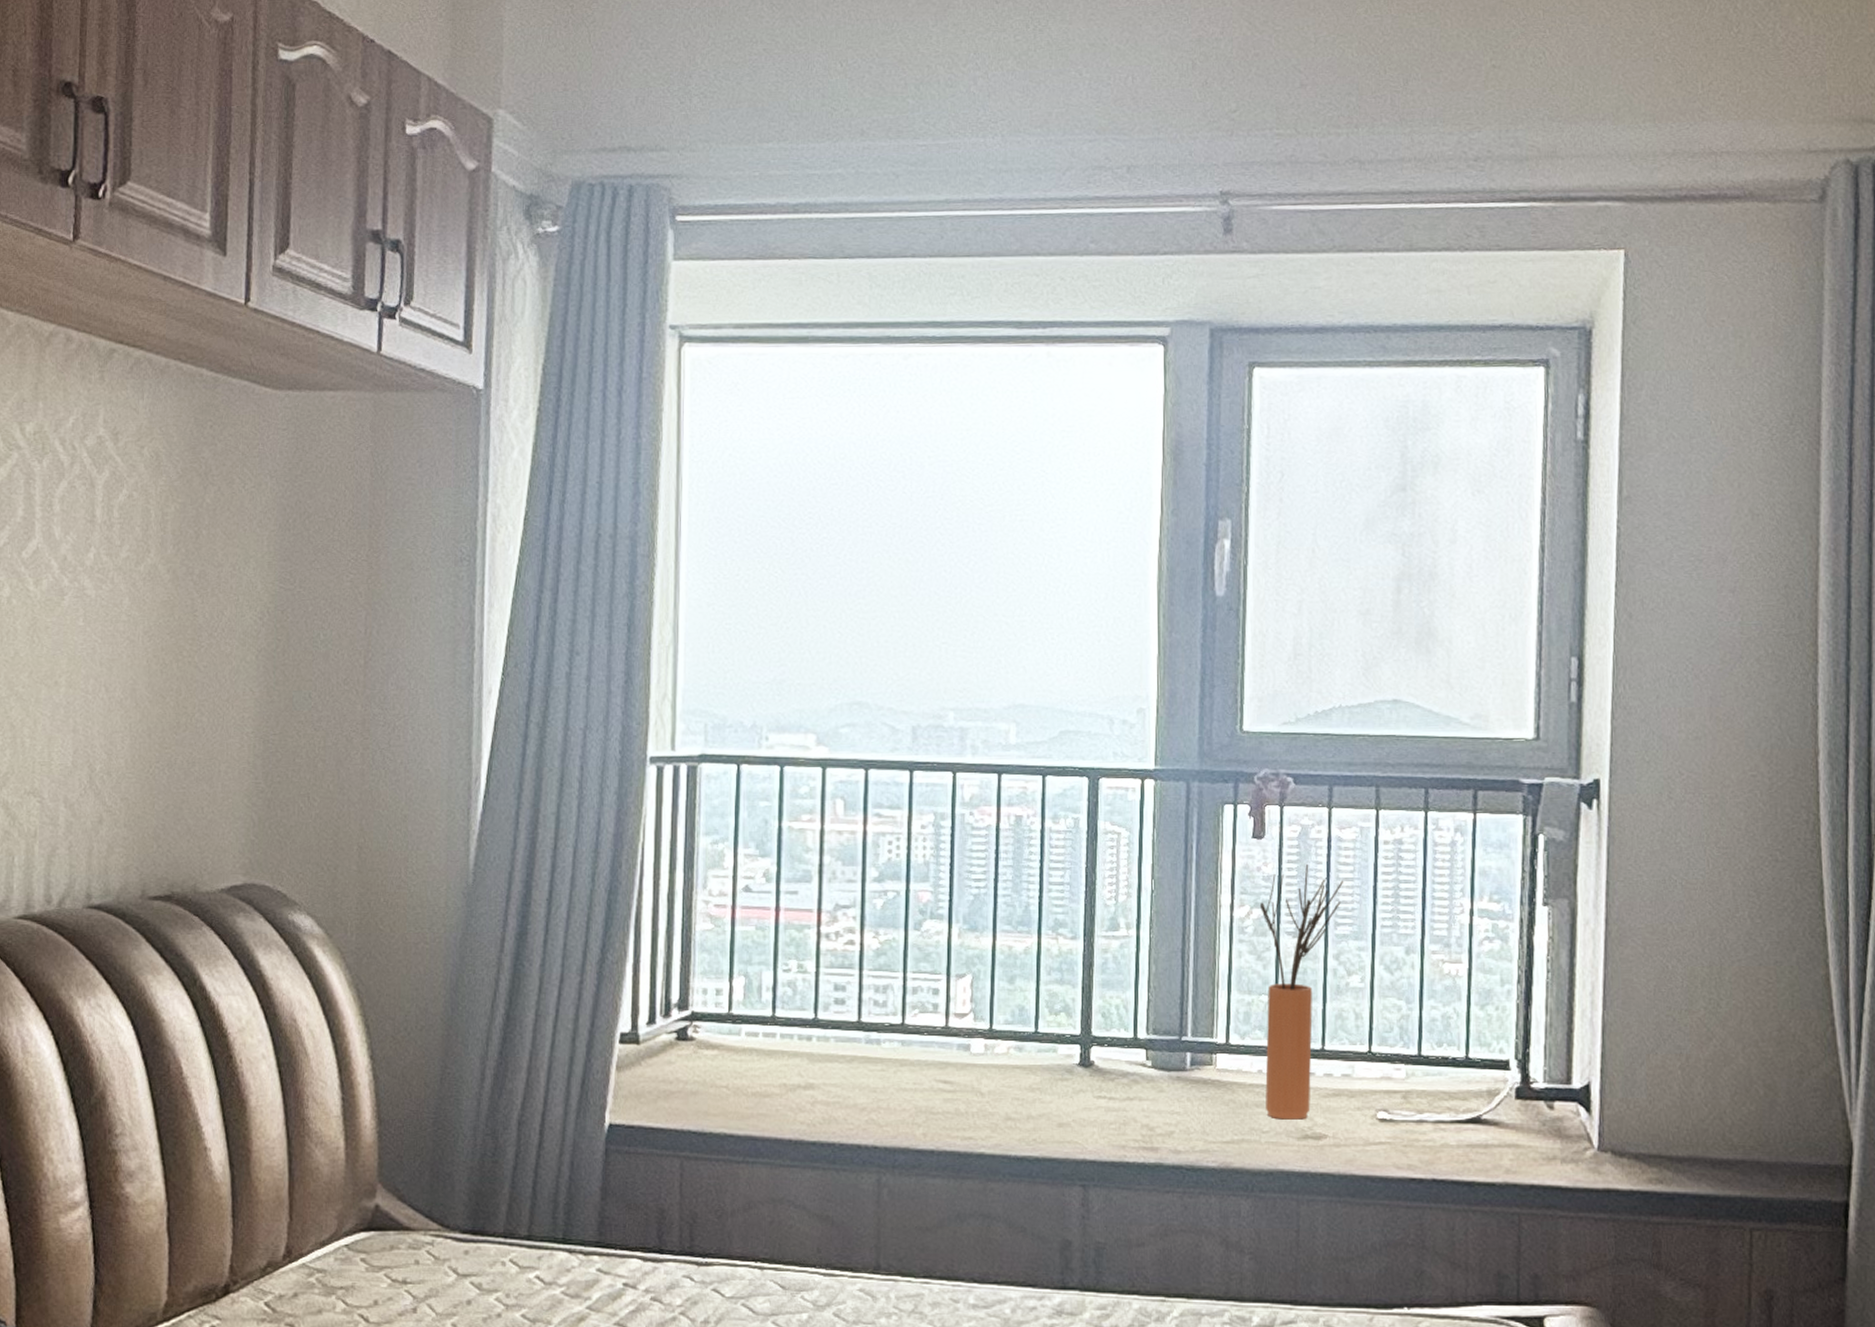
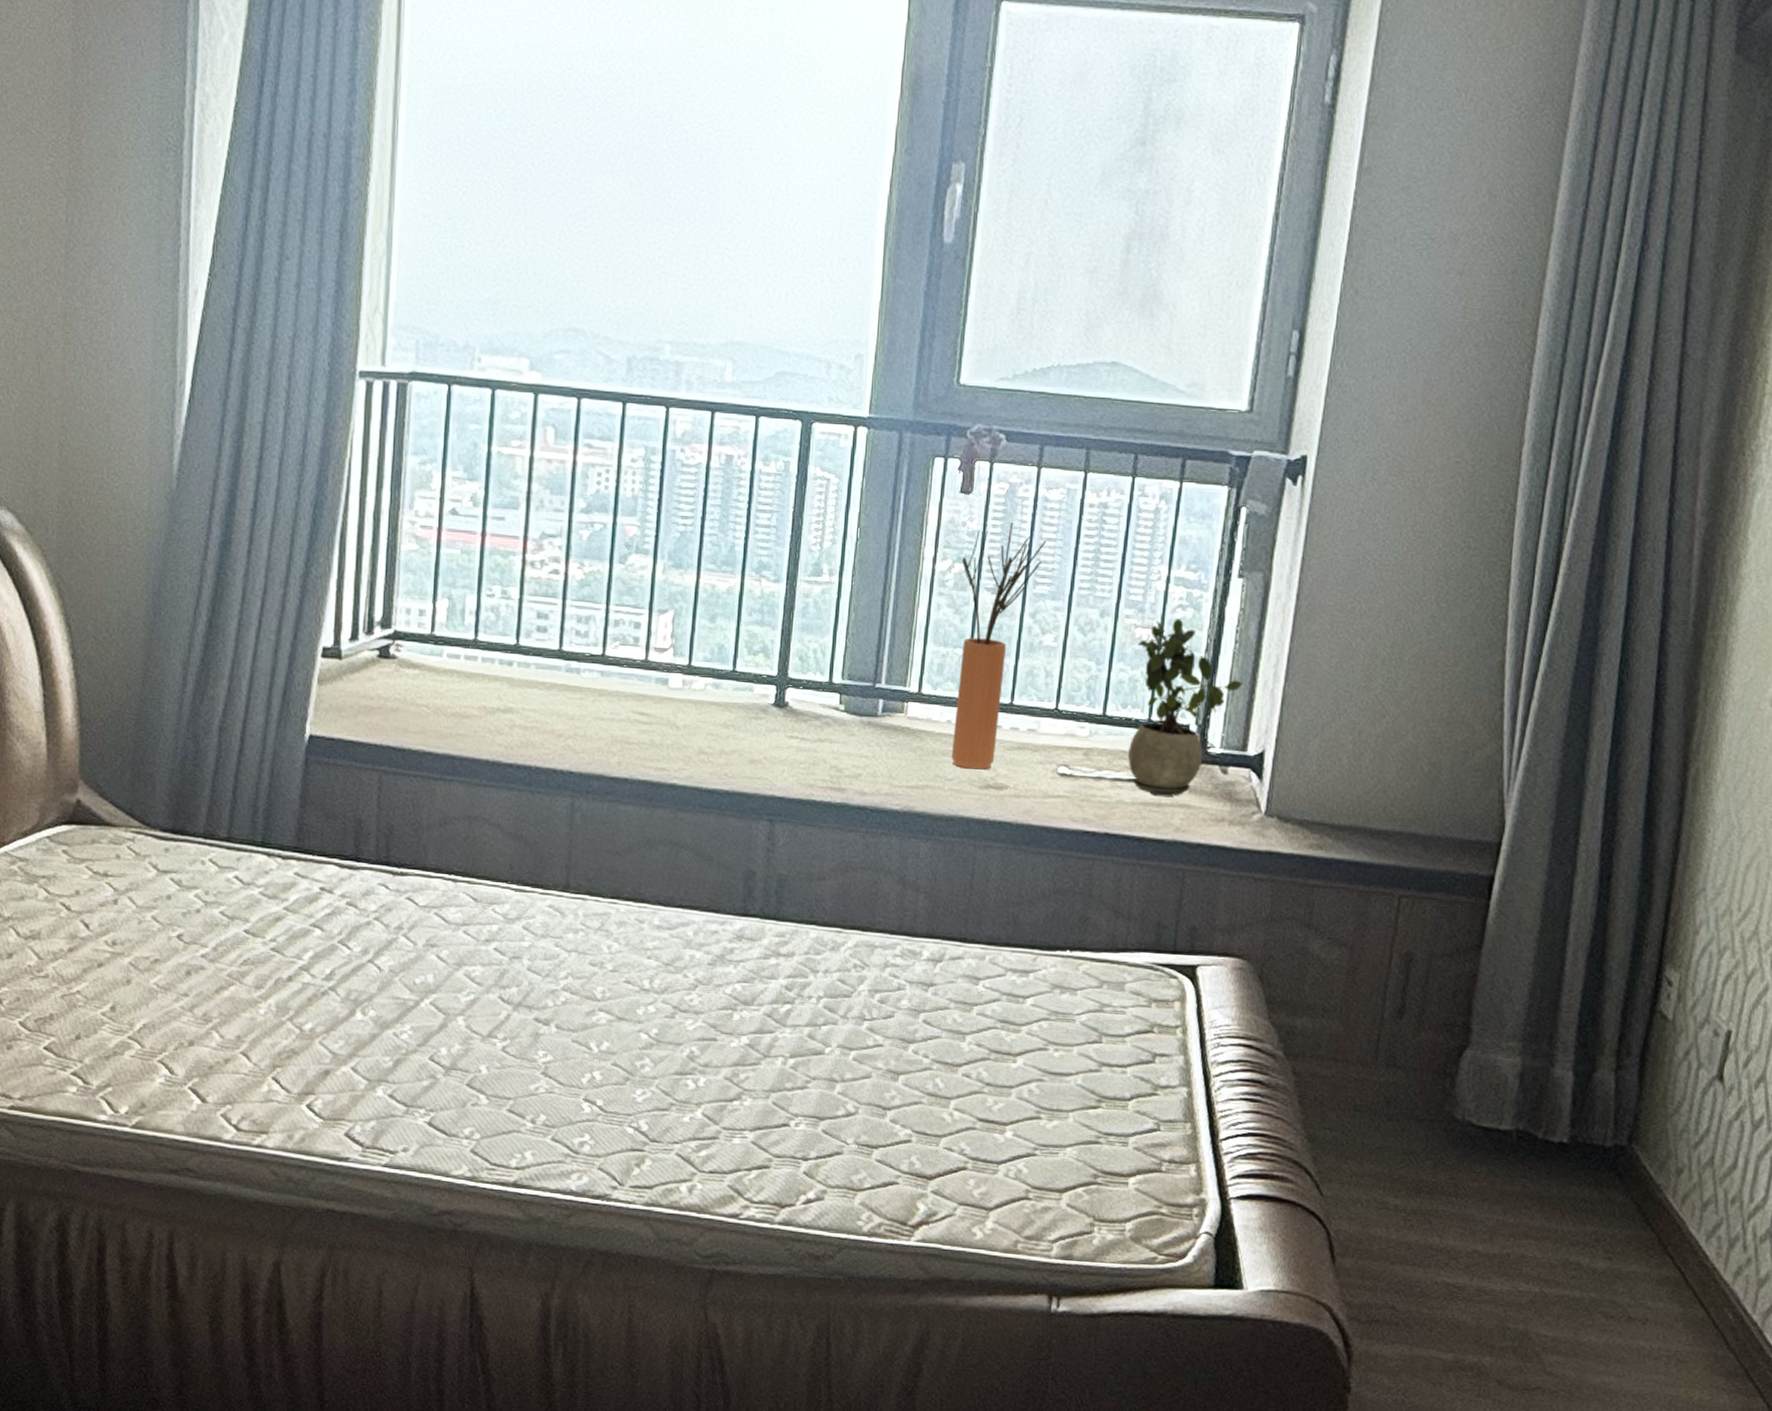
potted plant: none [1447,951,1560,1136] -> present [1128,619,1243,796]

